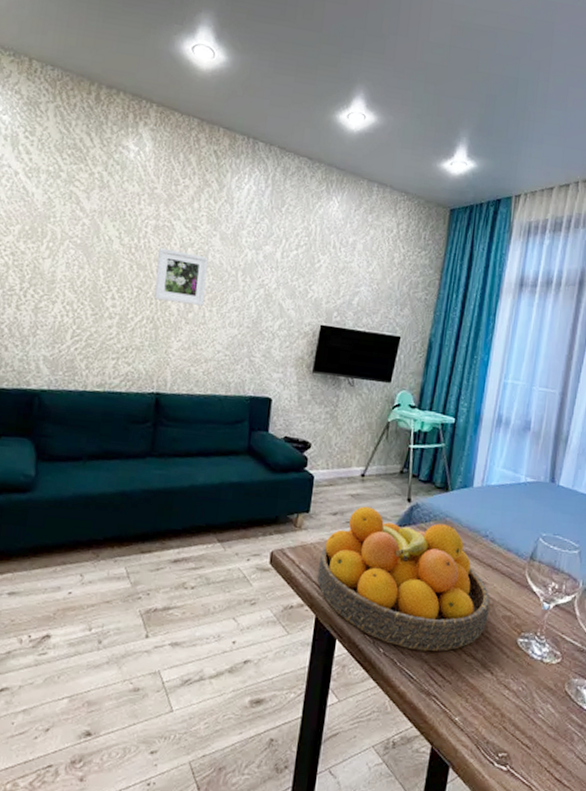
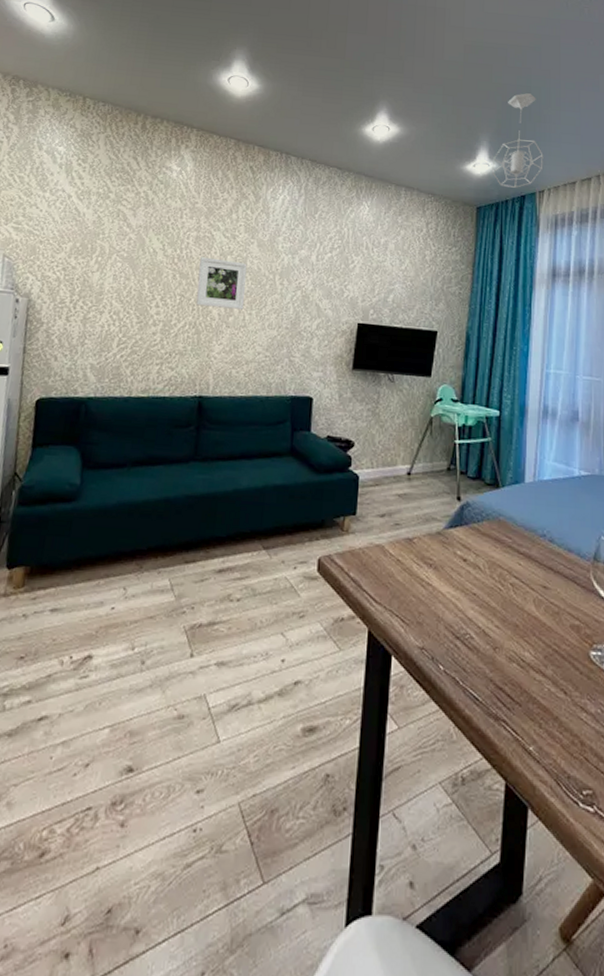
fruit bowl: present [317,506,490,652] -> none [367,506,555,668]
pendant light: none [469,85,524,191] -> present [492,92,543,188]

